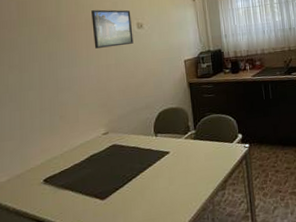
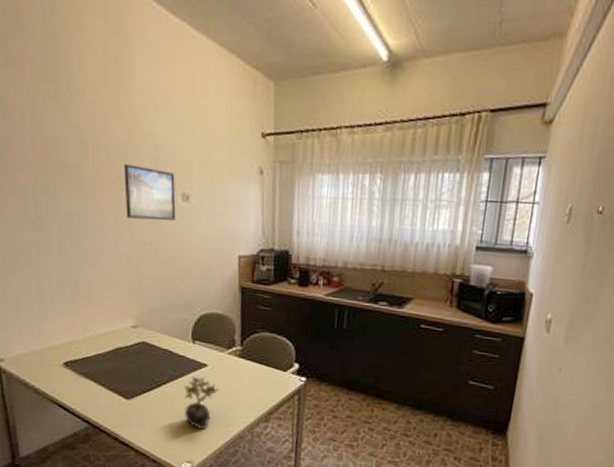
succulent plant: none [152,163,181,211] -> present [184,376,219,430]

